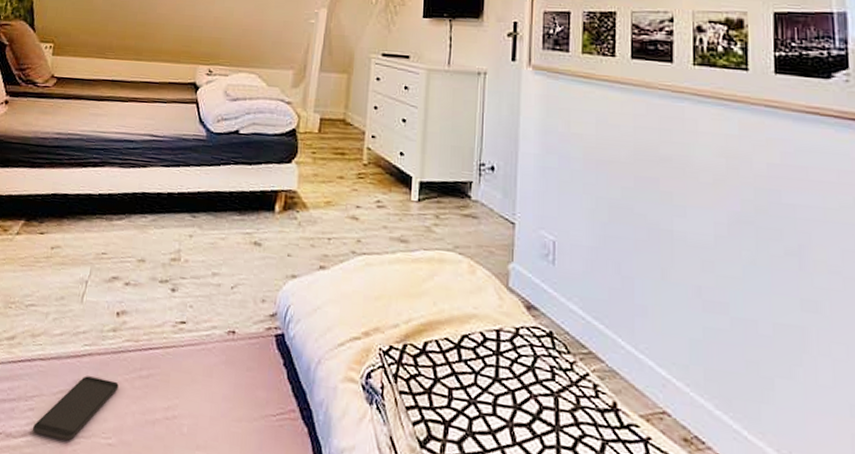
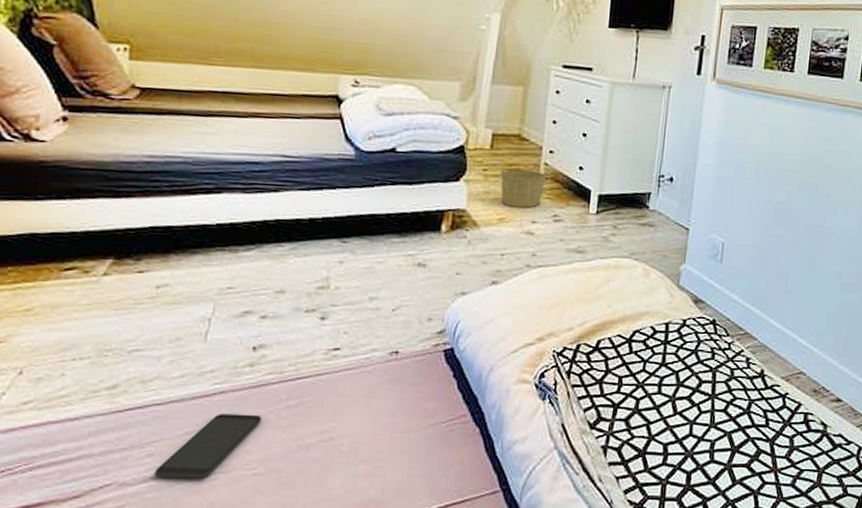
basket: none [327,151,369,193] -> present [500,167,546,208]

